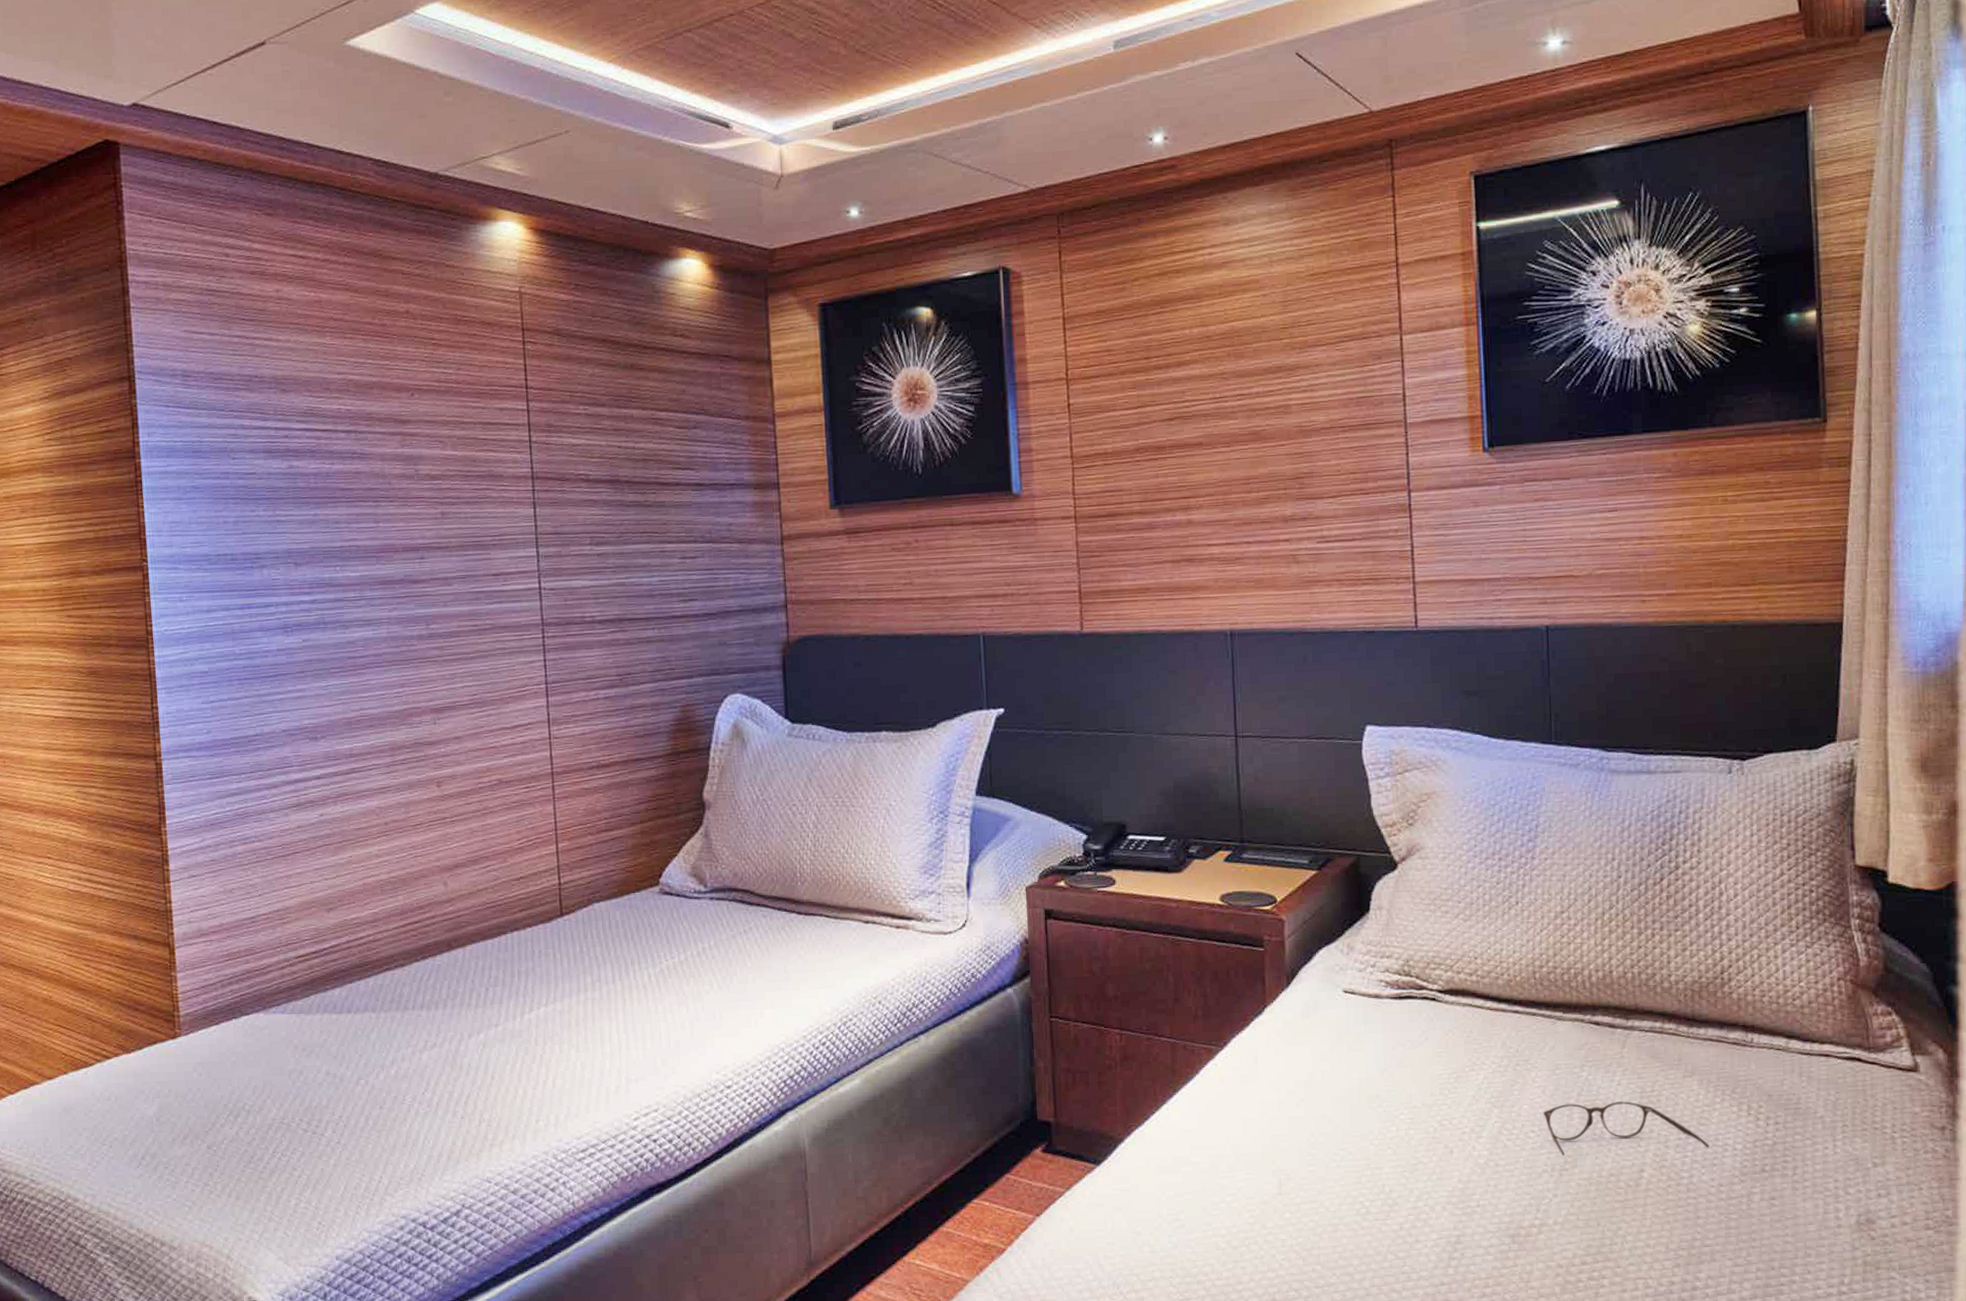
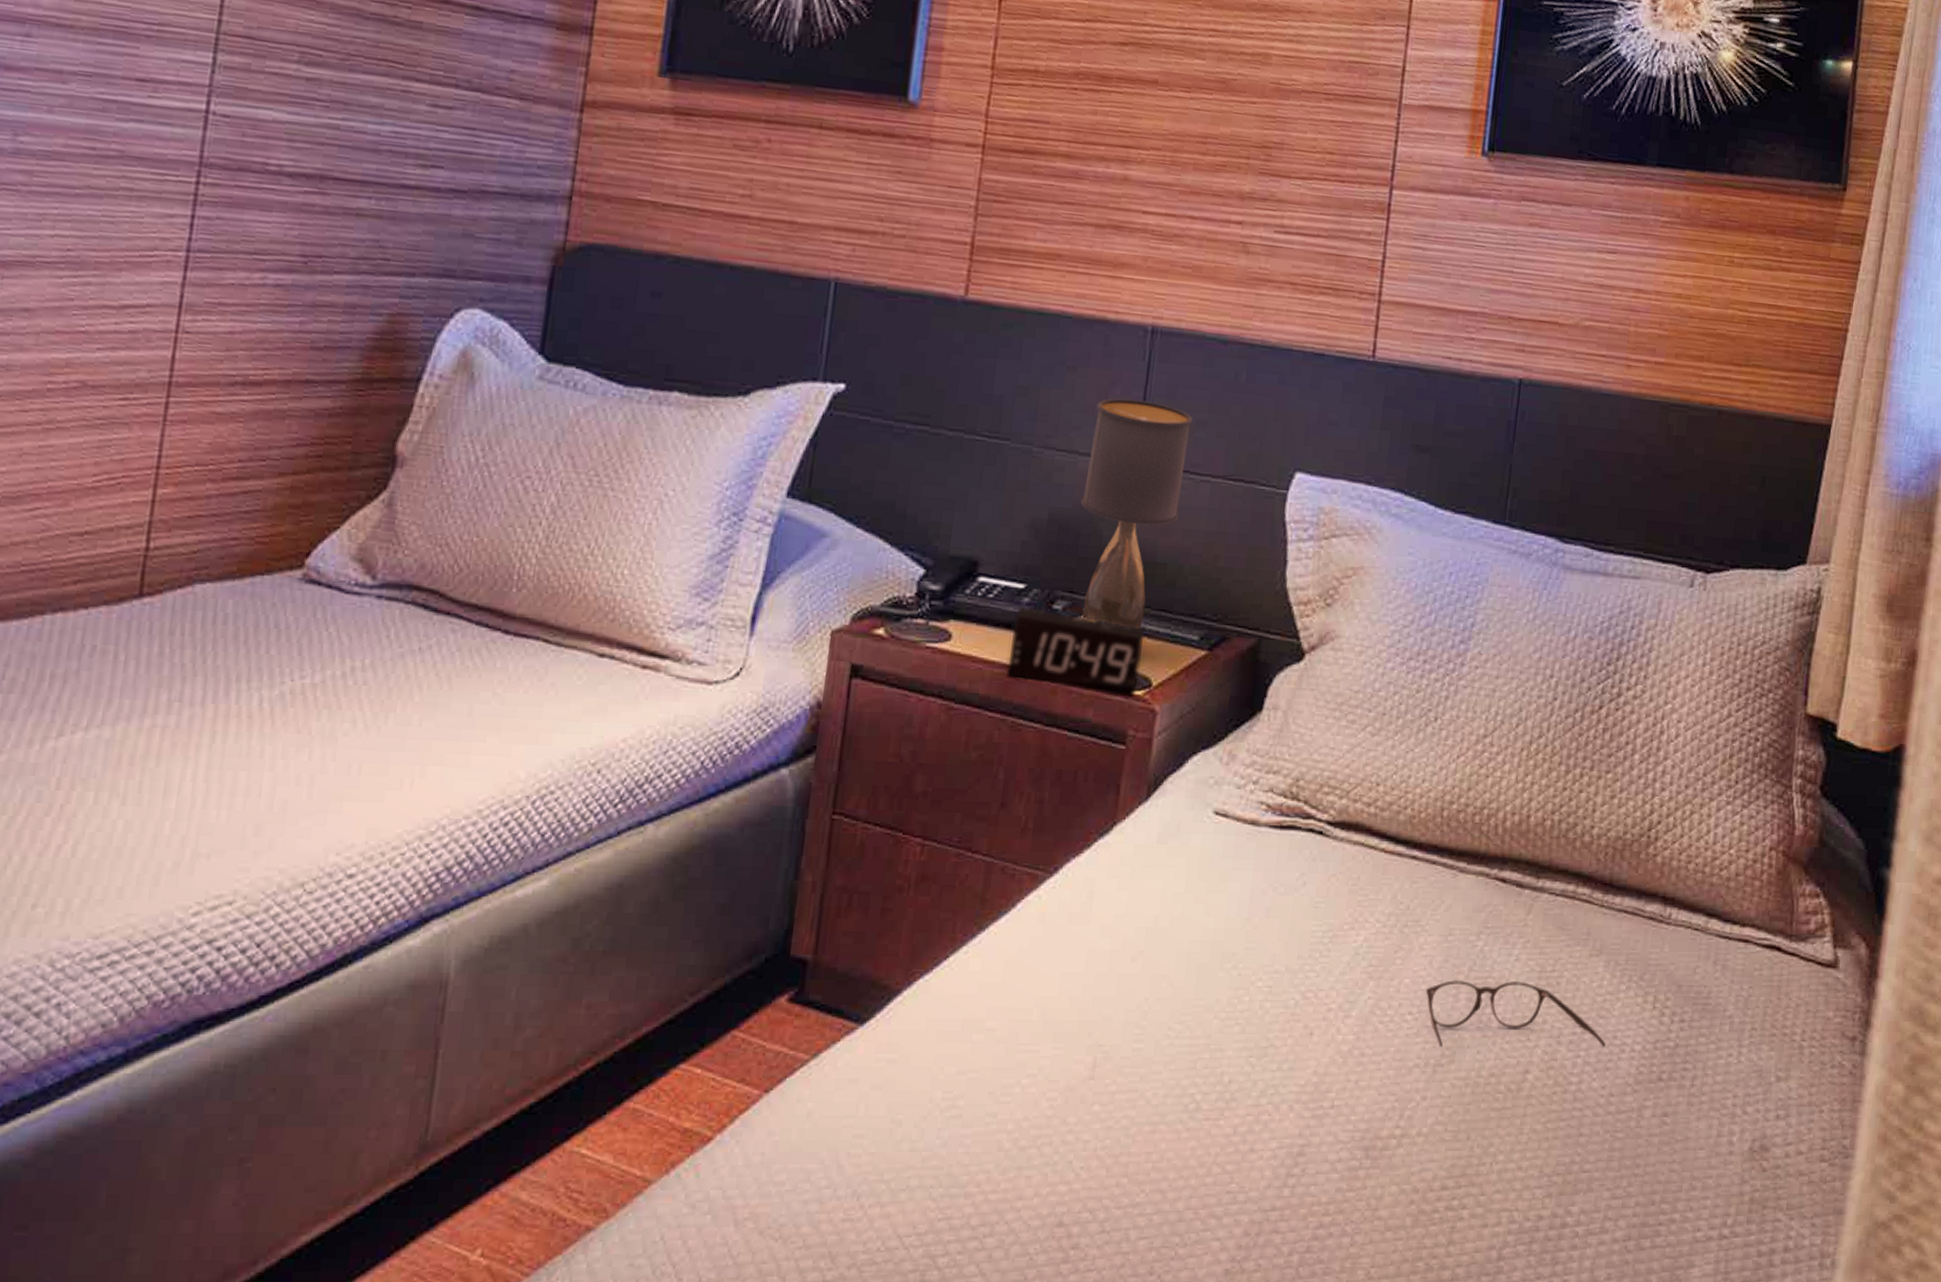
alarm clock: none [1160,853,1266,914] -> present [1006,606,1145,700]
table lamp: none [1196,688,1277,861] -> present [1080,398,1193,630]

